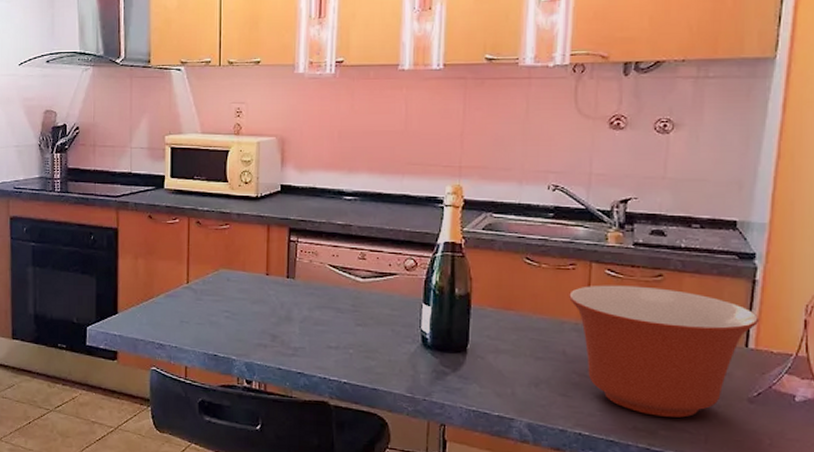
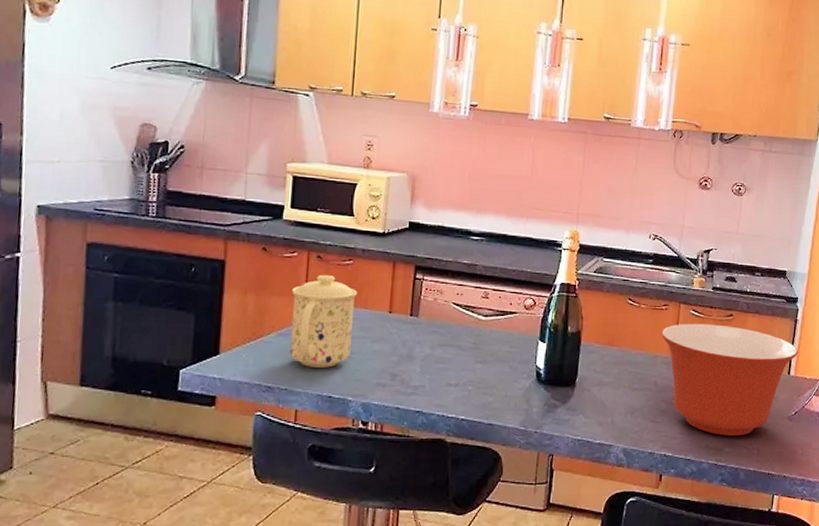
mug: none [175,239,235,328] -> present [289,274,358,368]

